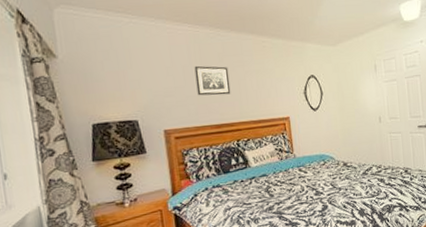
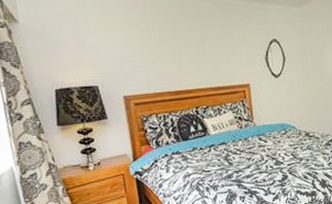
wall art: present [194,65,231,96] -> none [152,29,190,61]

